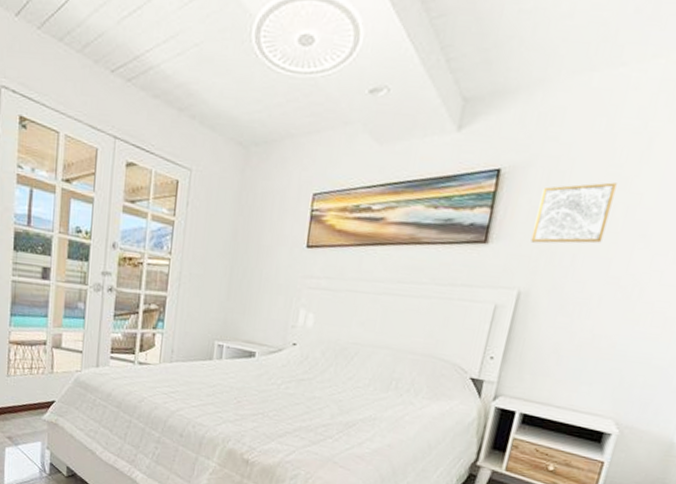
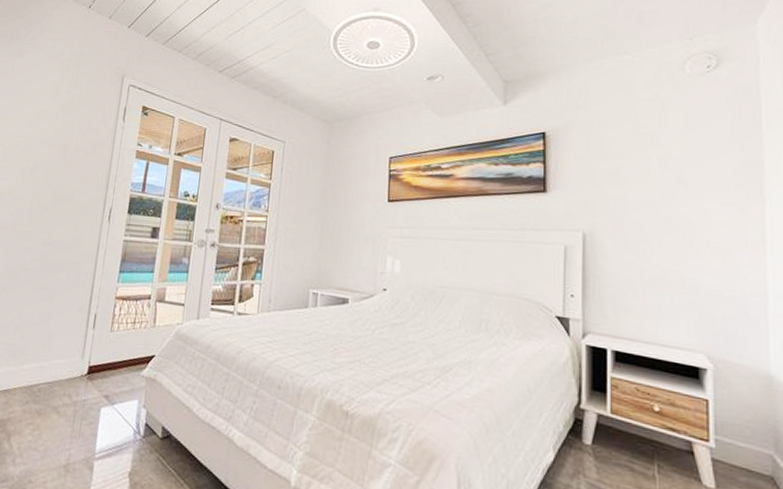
wall art: present [530,182,617,244] -> none [584,139,646,191]

